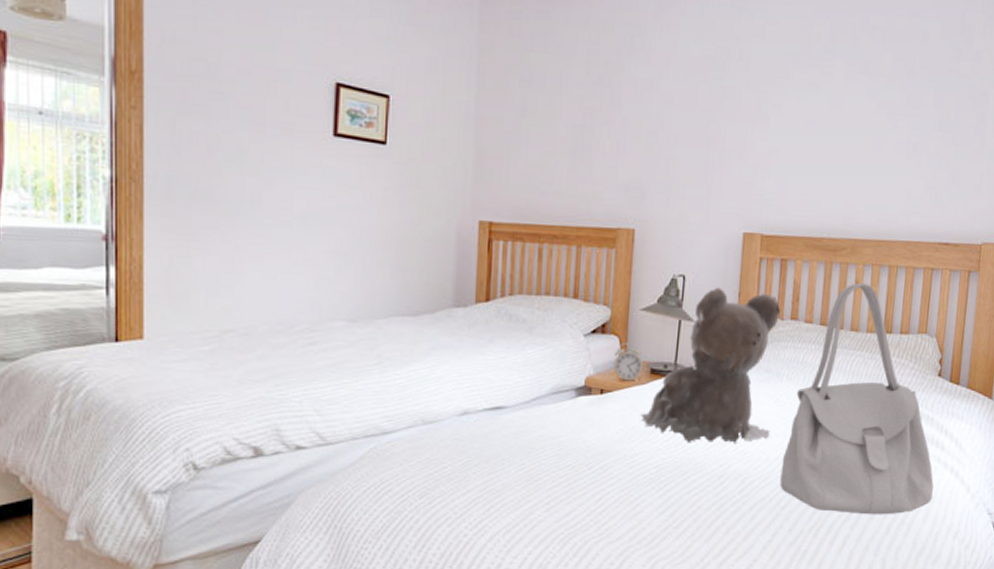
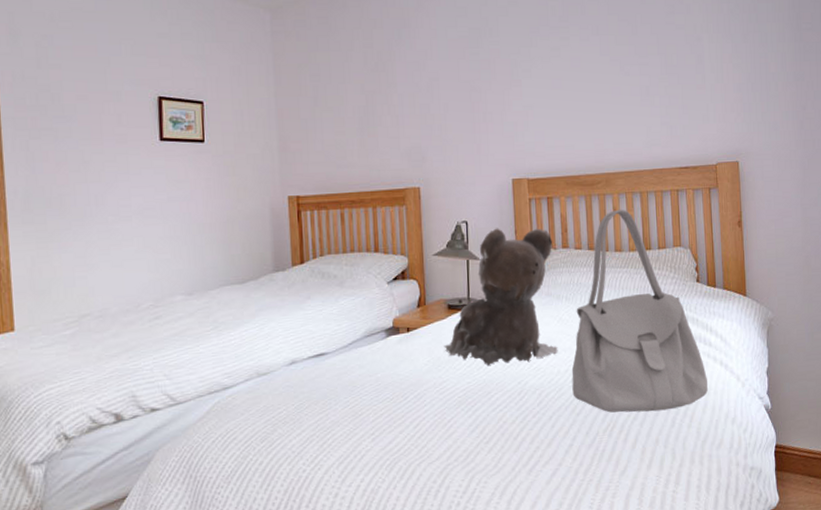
alarm clock: present [613,342,644,382] -> none [415,284,442,320]

